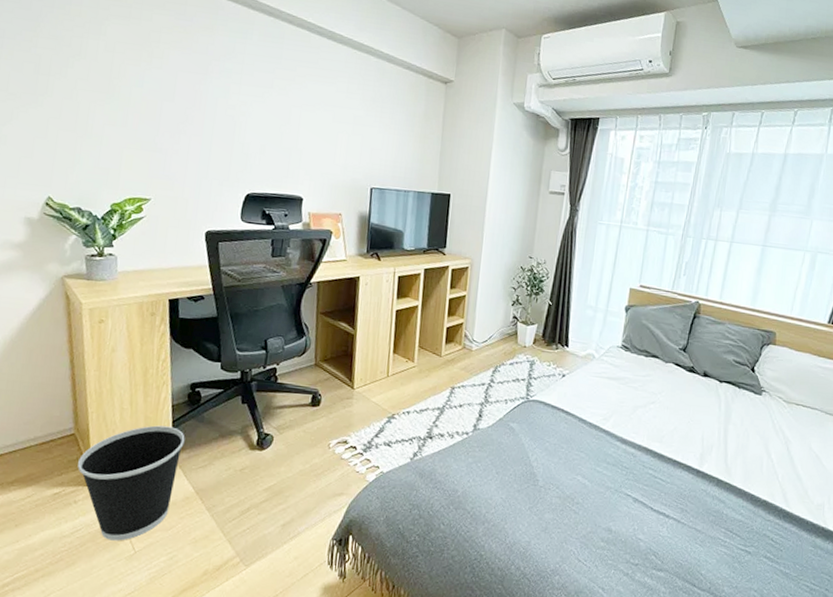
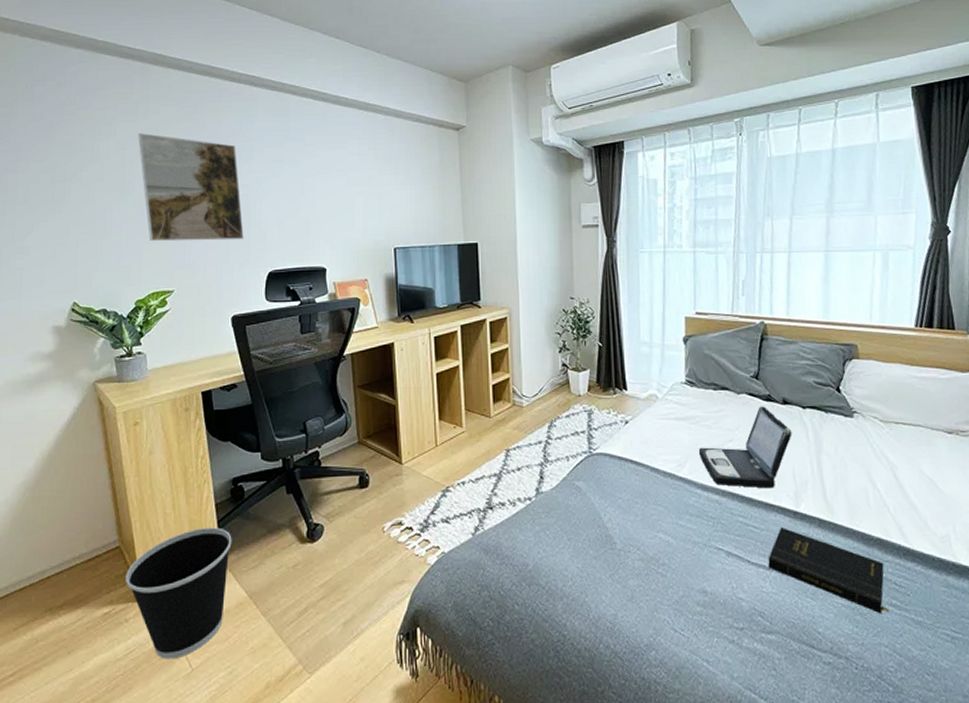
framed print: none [128,38,227,159] -> present [138,133,244,241]
laptop: none [623,375,707,449] -> present [698,405,792,489]
book: none [668,483,766,563] -> present [768,527,890,613]

